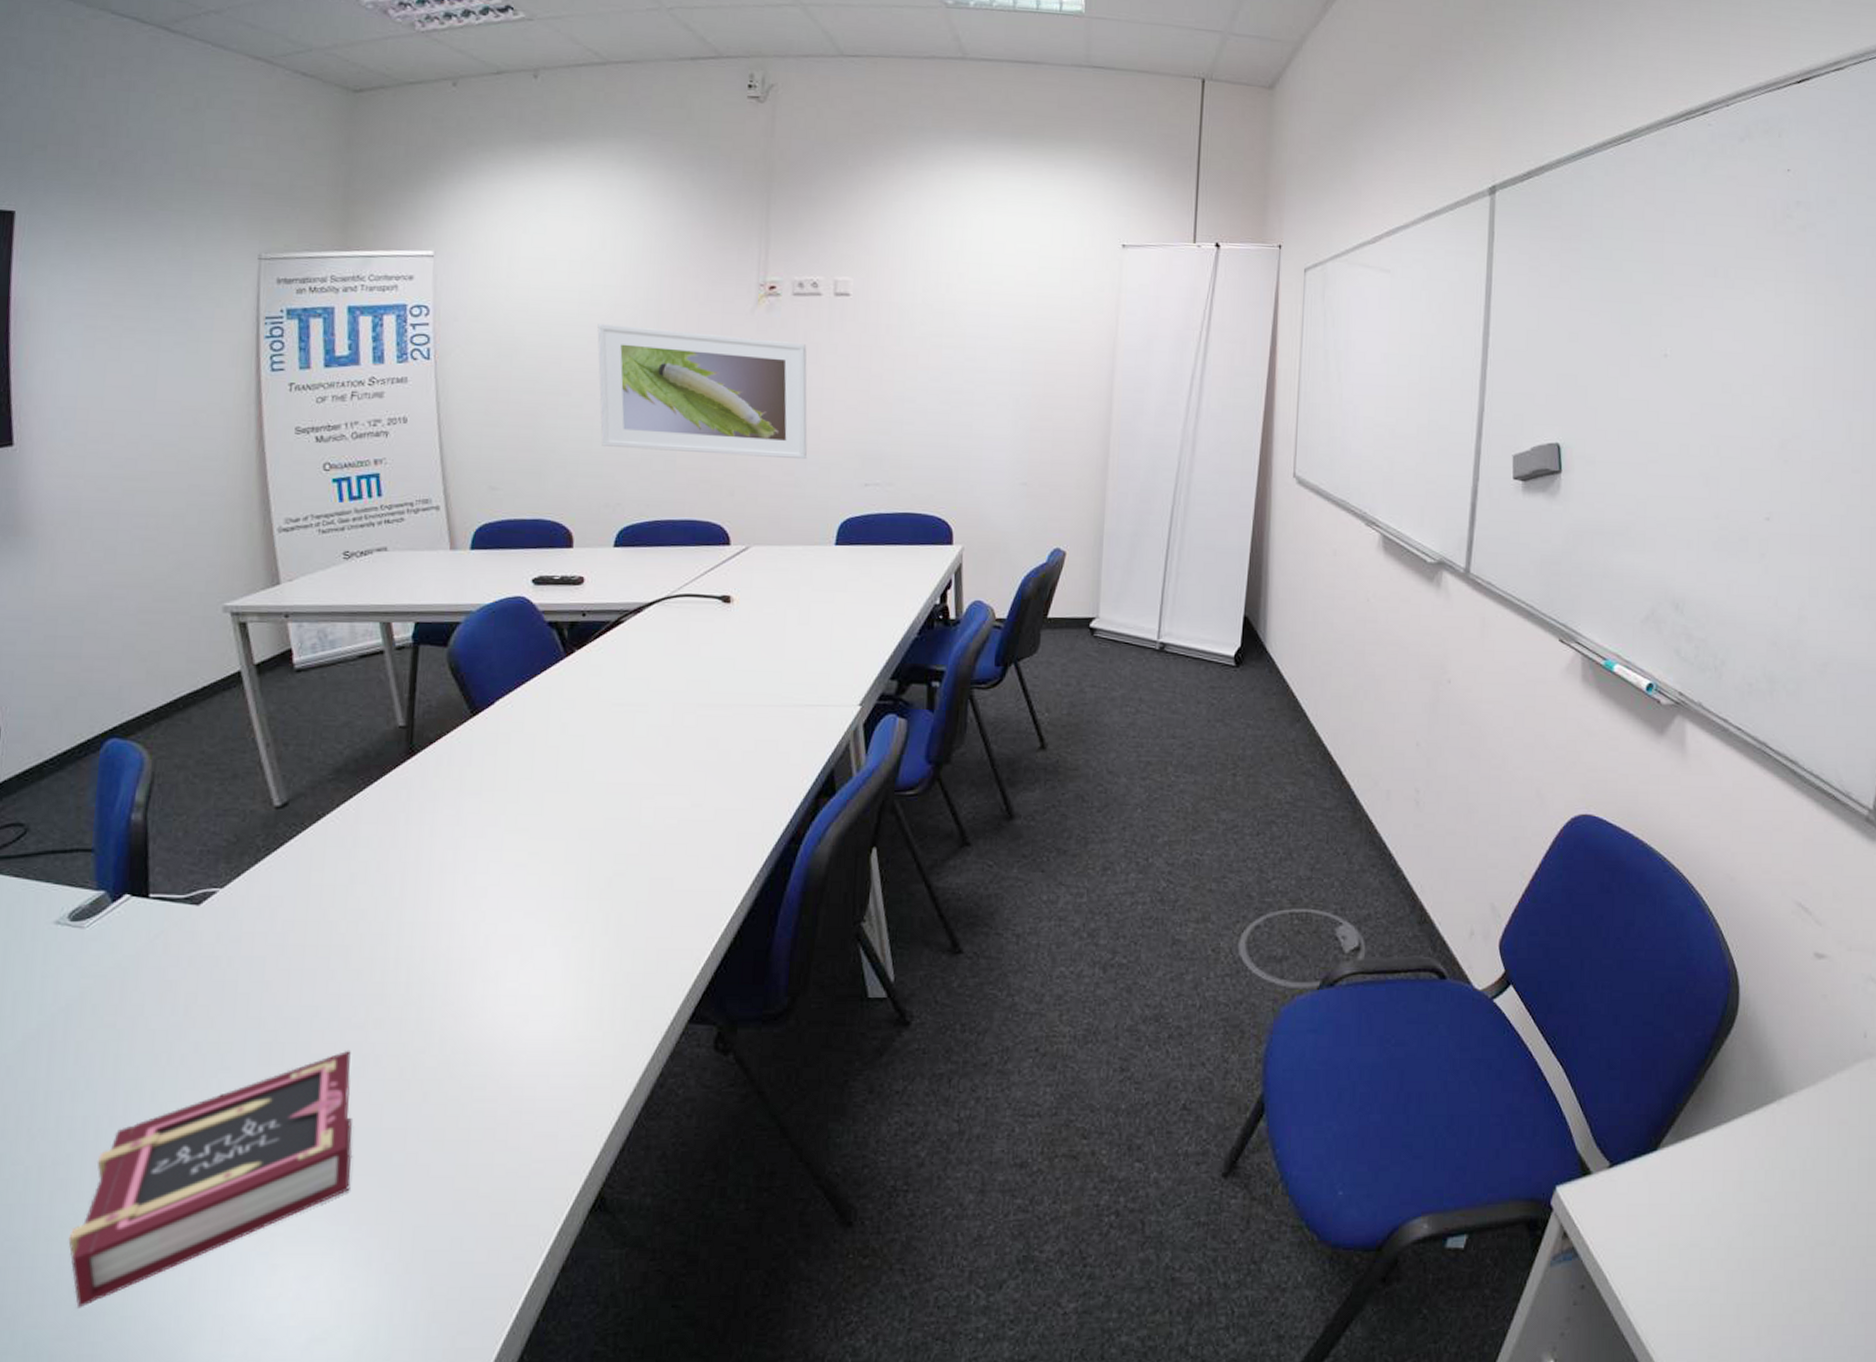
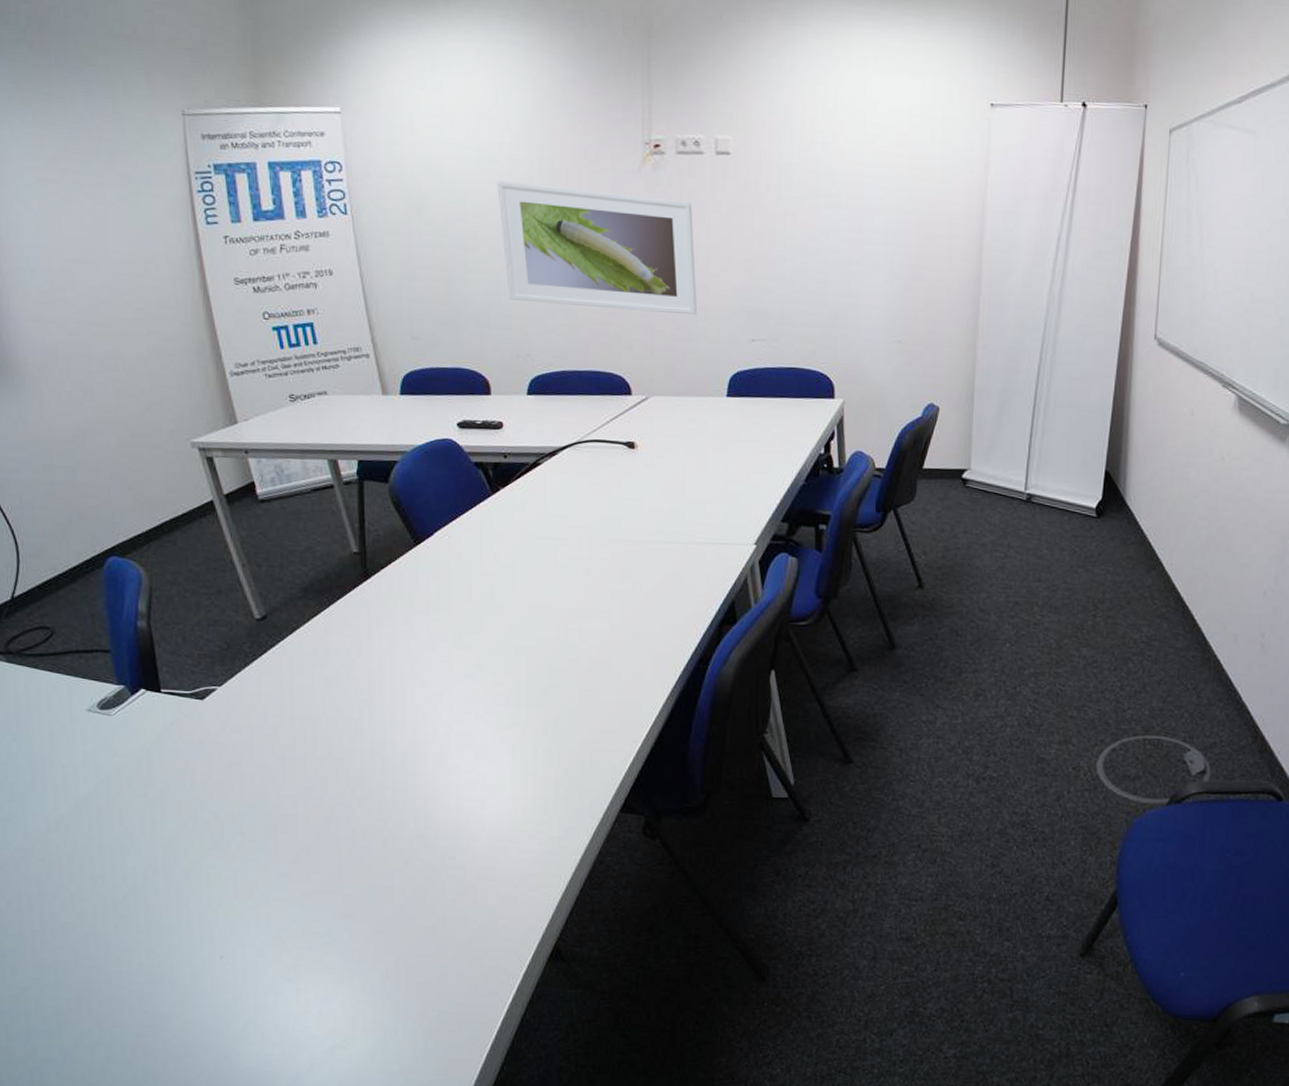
book: present [68,1050,352,1308] -> none [134,823,352,1014]

